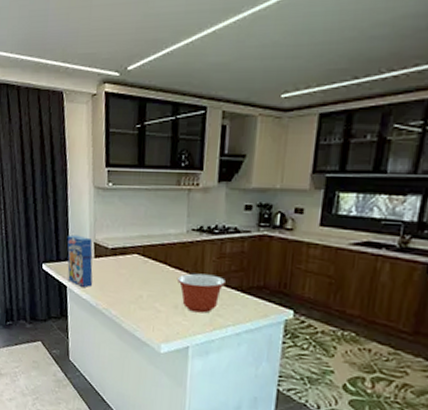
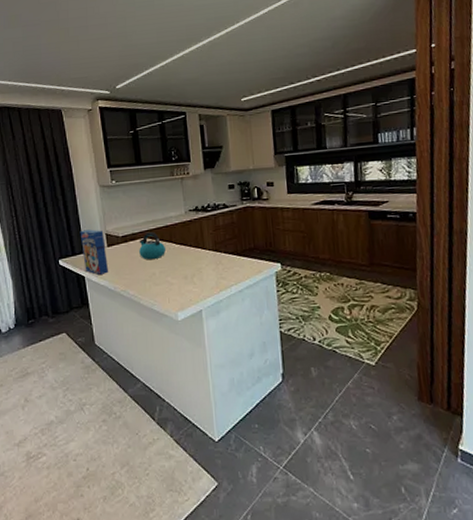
kettle: none [128,247,159,281] -> present [139,231,167,260]
mixing bowl: present [176,273,225,314] -> none [182,245,223,279]

